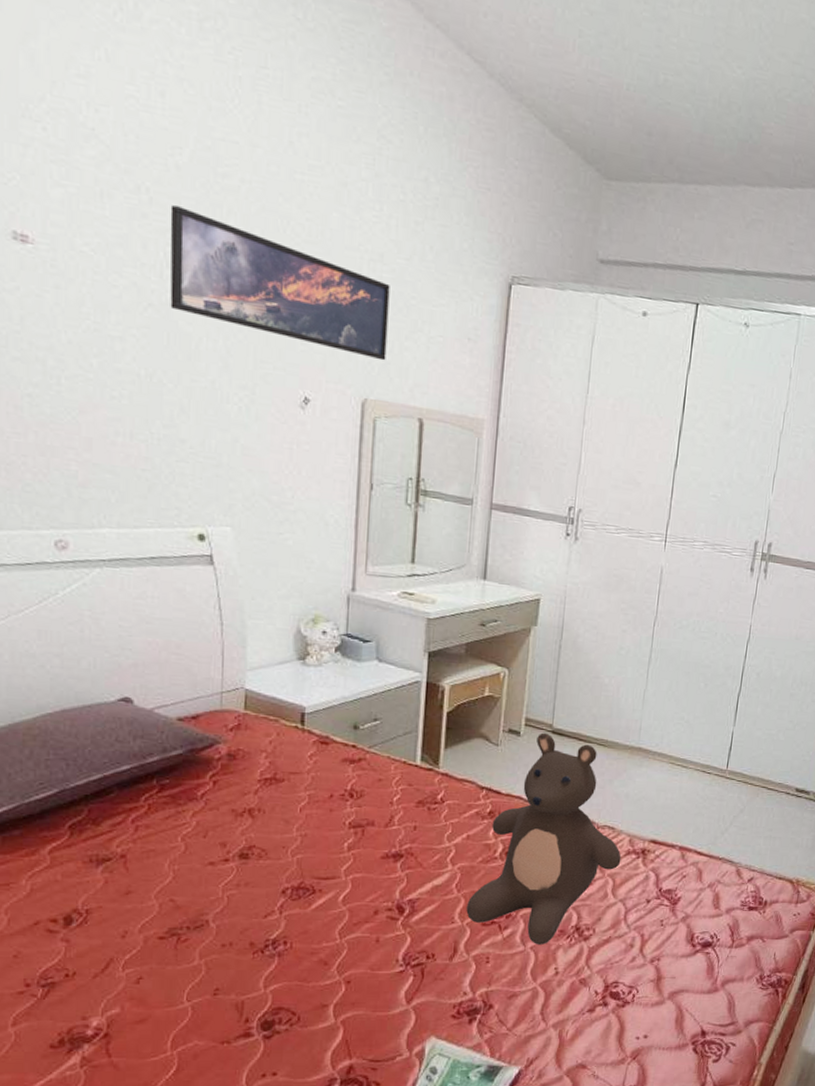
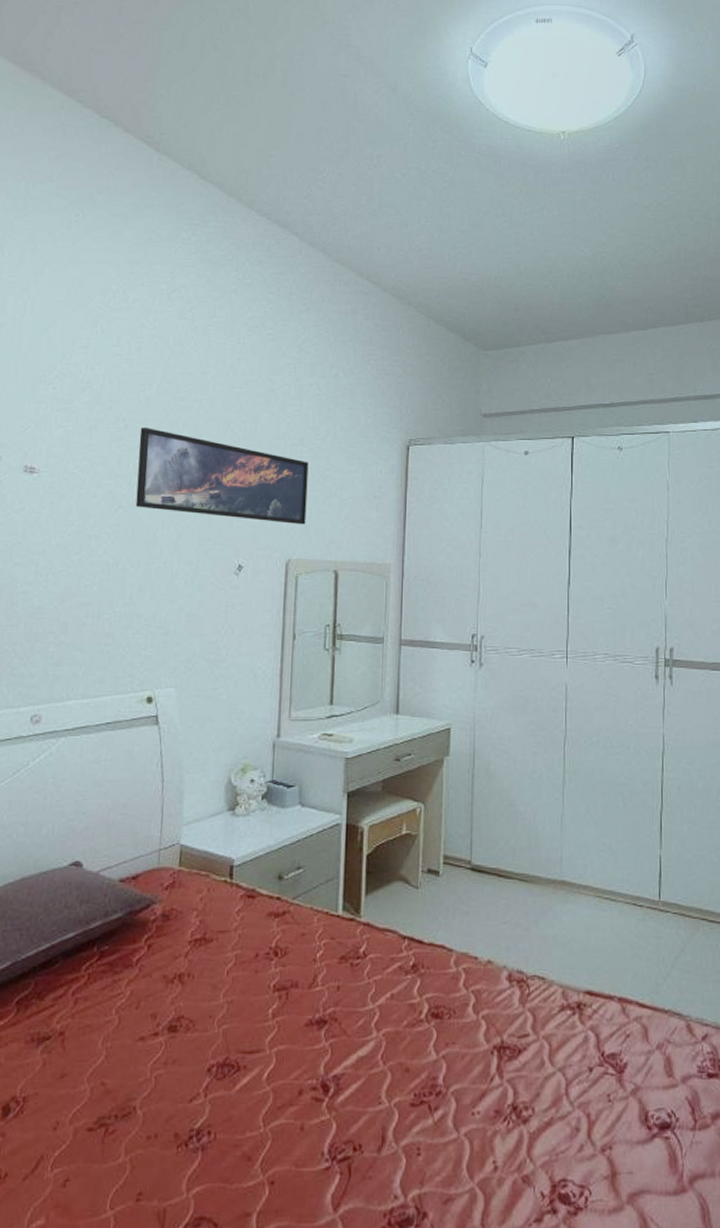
teddy bear: present [466,732,622,945] -> none [393,870,555,1130]

